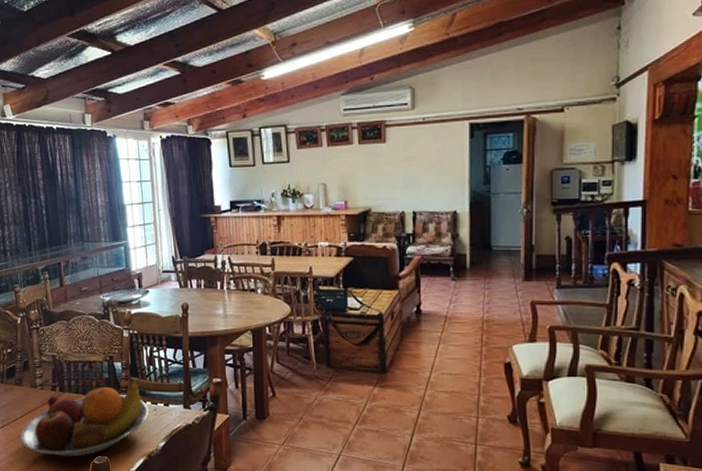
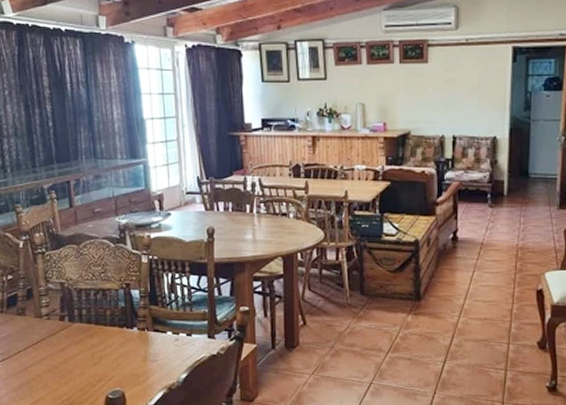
fruit bowl: present [20,379,149,457] -> none [23,308,169,392]

